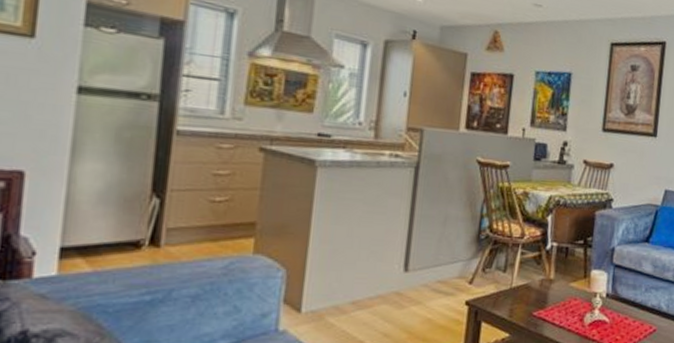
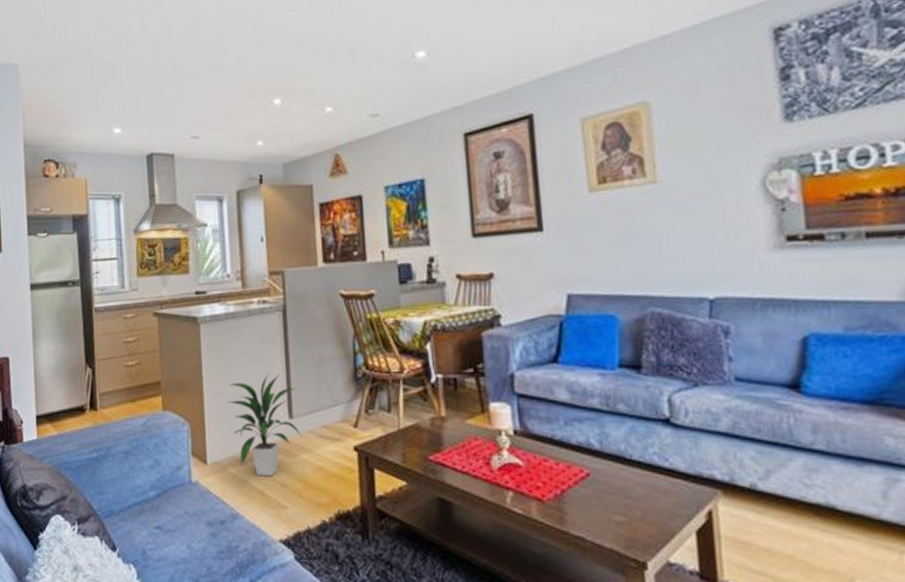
indoor plant: none [337,226,416,327] -> present [227,373,301,477]

